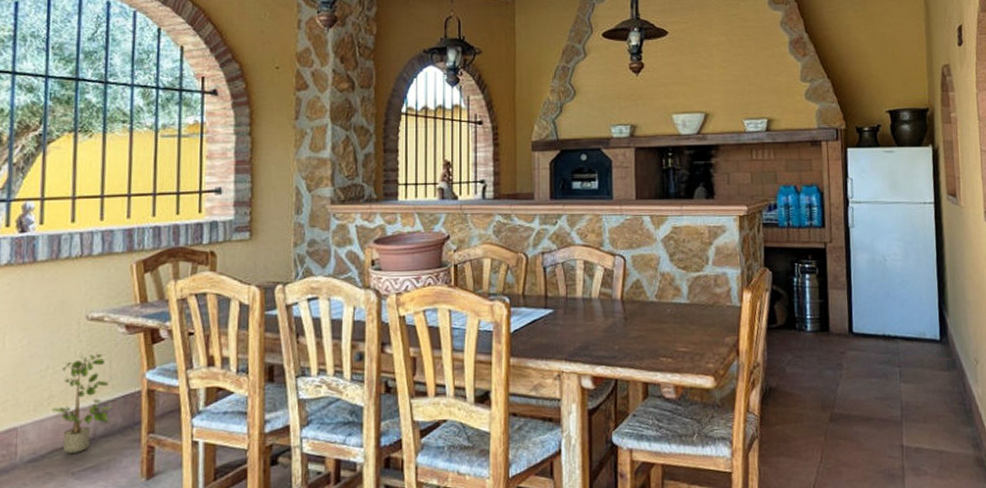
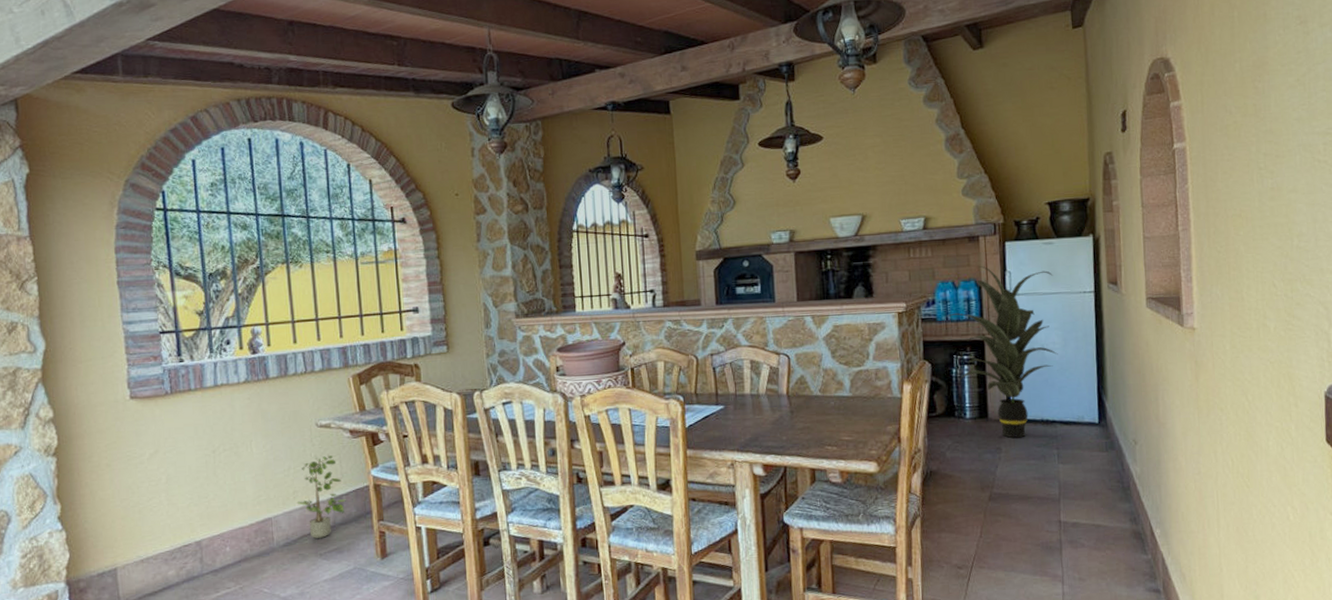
indoor plant: none [788,172,899,354] -> present [946,266,1058,439]

